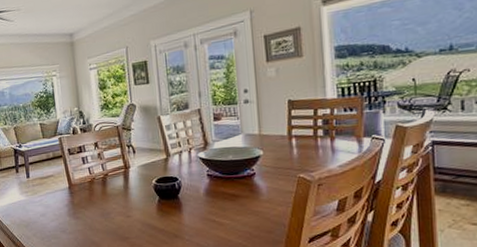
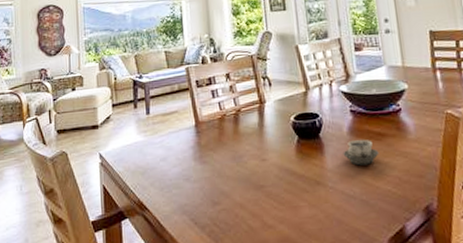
cup: none [199,199,233,222] -> present [343,139,379,166]

